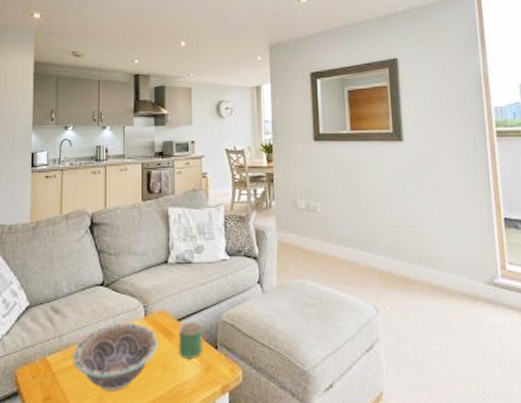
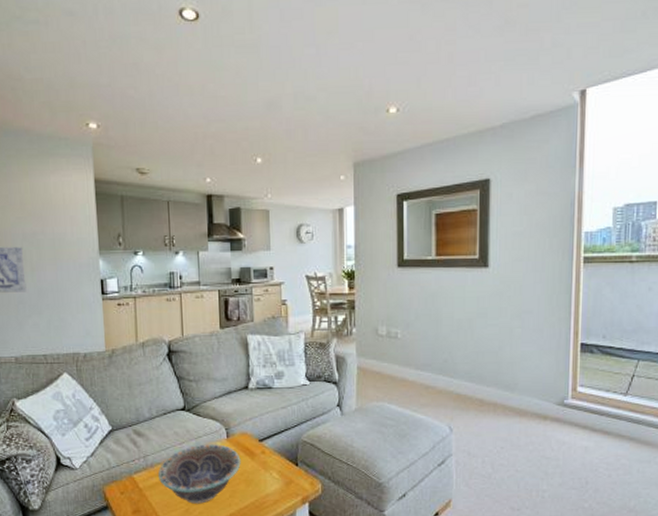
mug: present [179,322,202,359] -> none [260,442,283,474]

